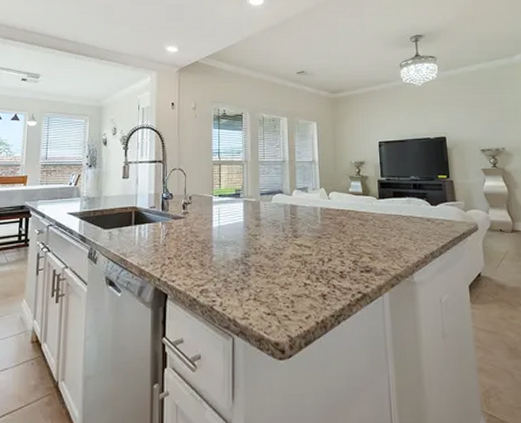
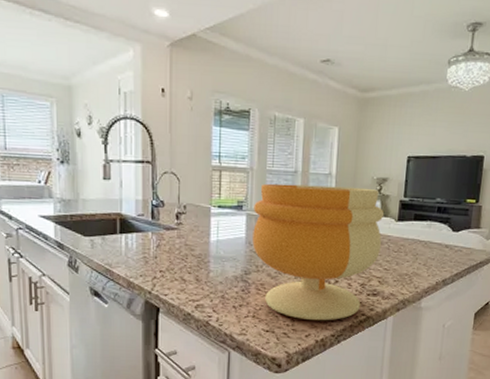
footed bowl: none [250,171,368,301] -> present [252,183,385,321]

